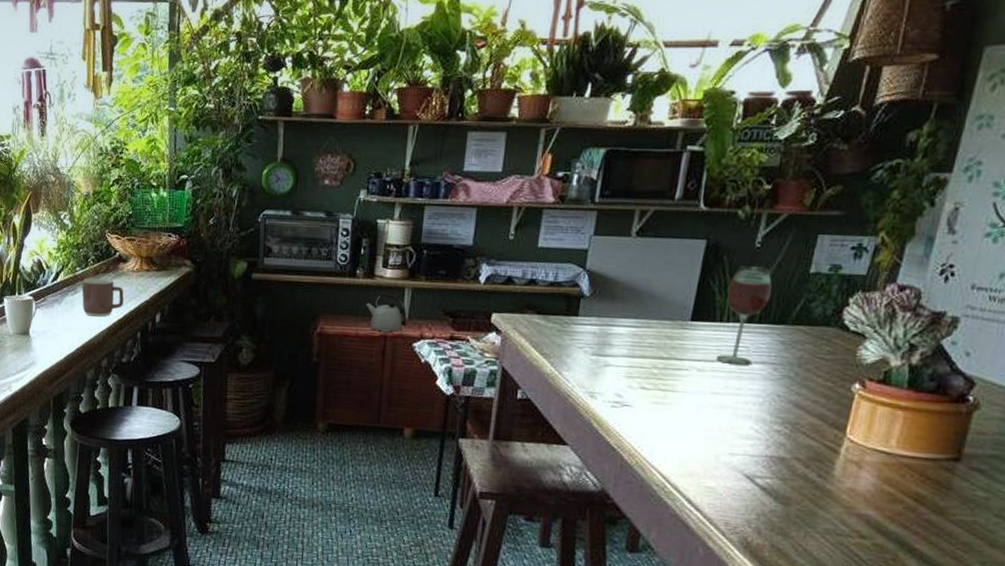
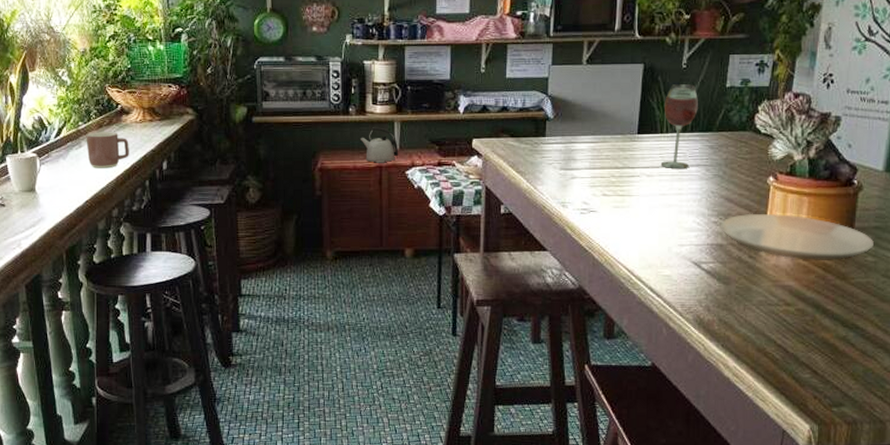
plate: none [785,424,988,491] -> present [721,213,874,260]

